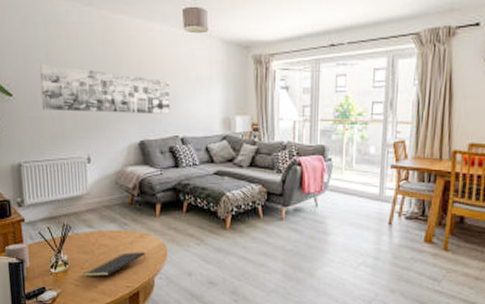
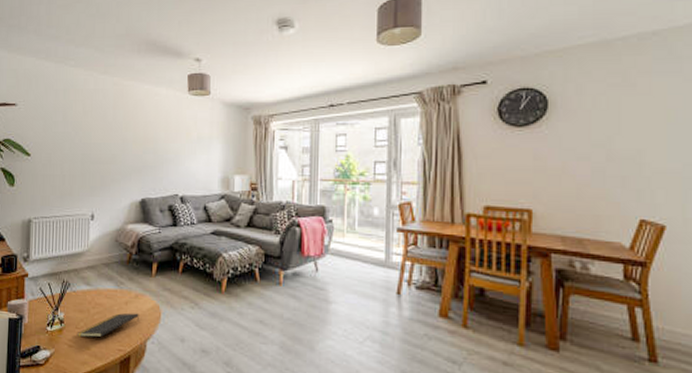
wall art: present [39,63,170,114] -> none [55,126,172,173]

